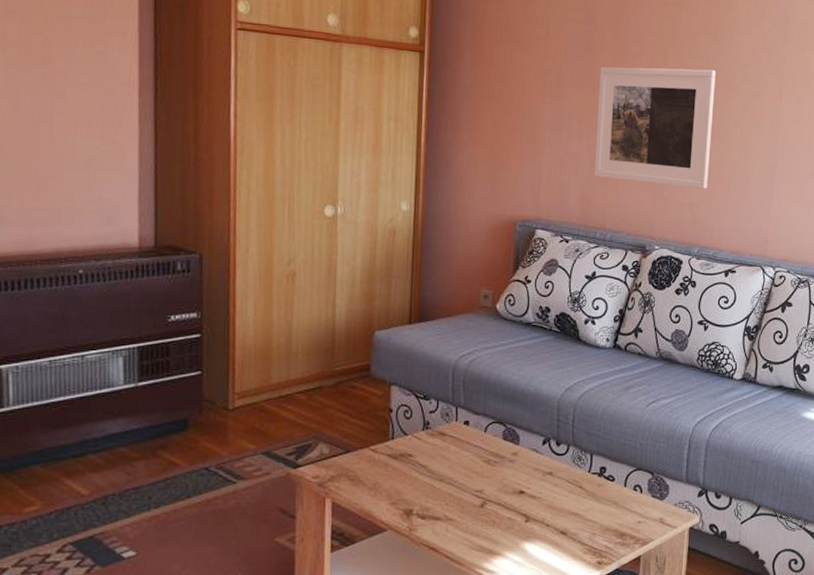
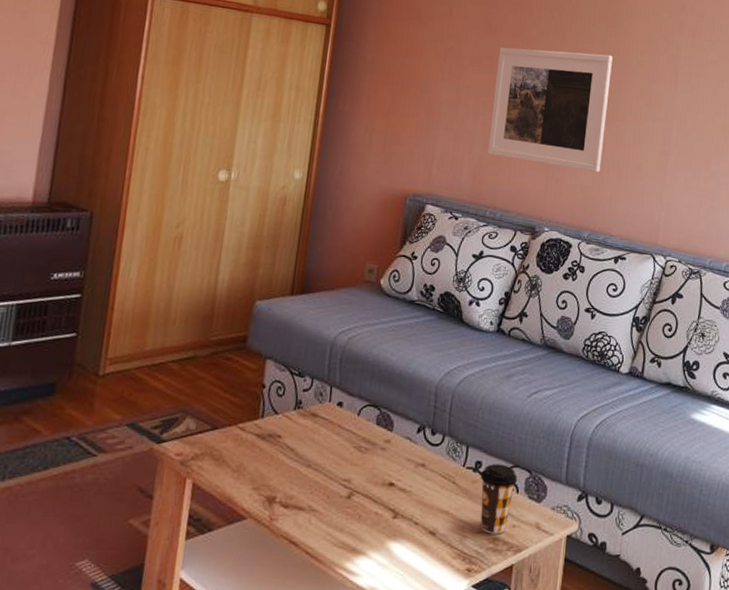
coffee cup: none [605,468,641,530] -> present [480,464,518,534]

